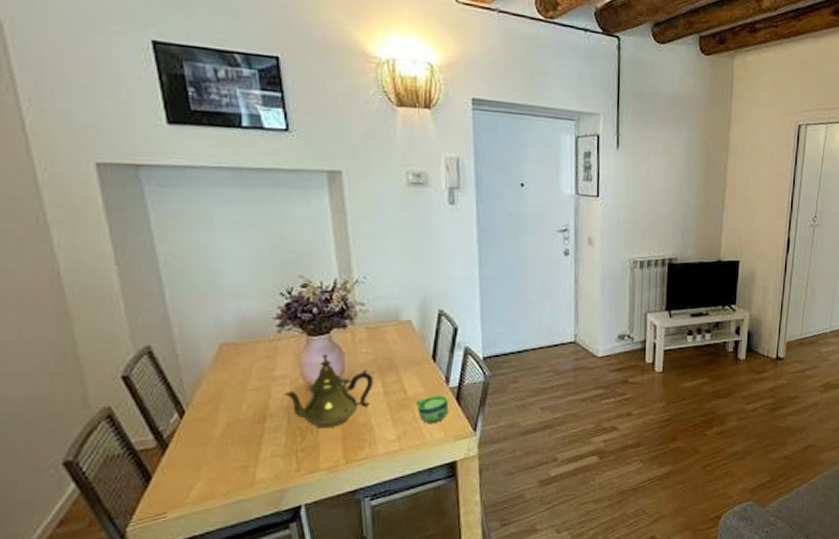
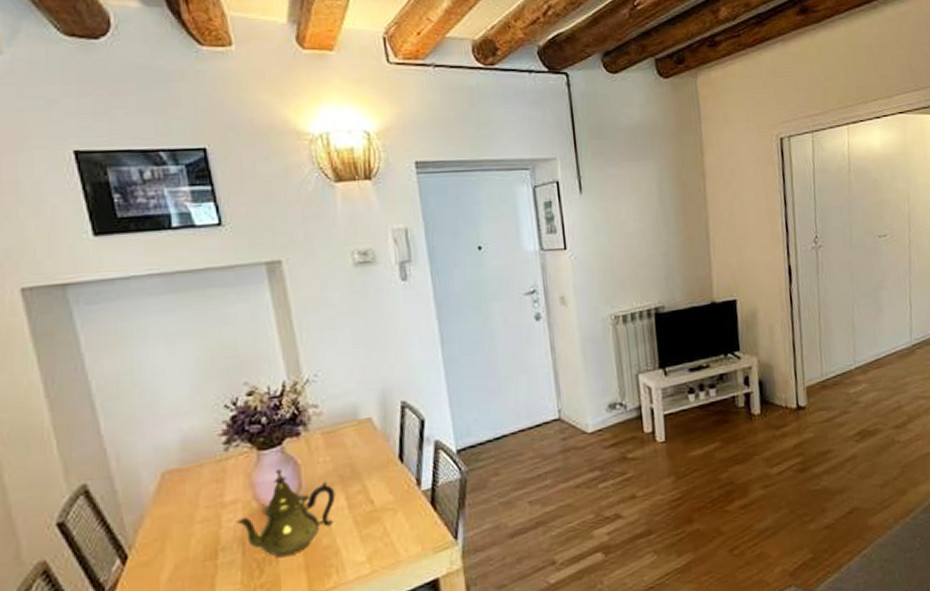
cup: present [416,395,449,423] -> none [386,501,424,537]

